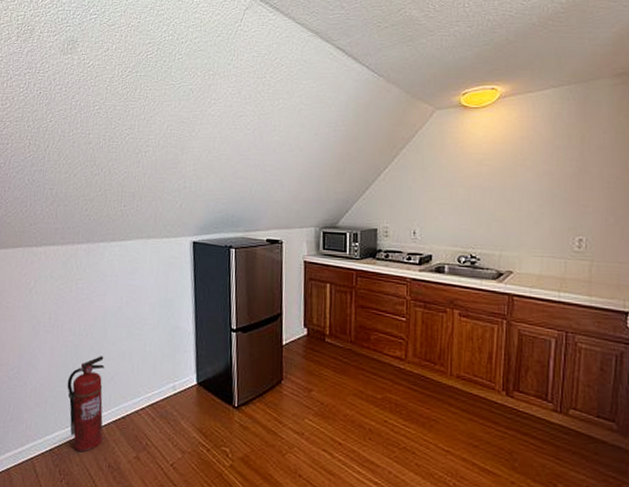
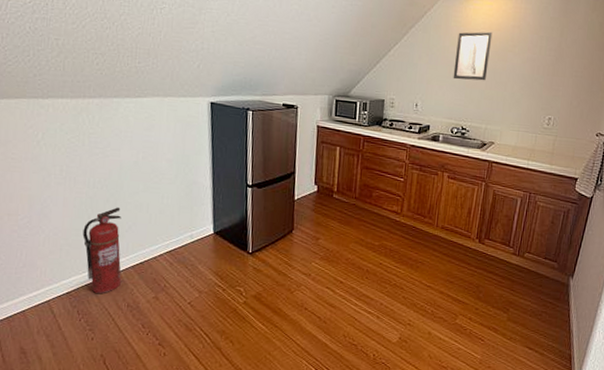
wall art: none [454,145,497,202] -> present [453,31,493,81]

